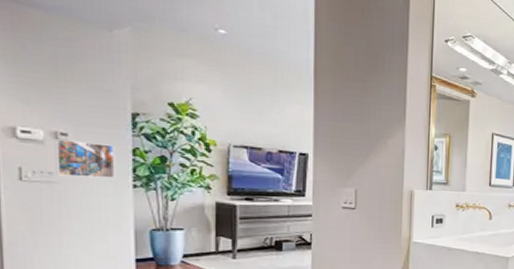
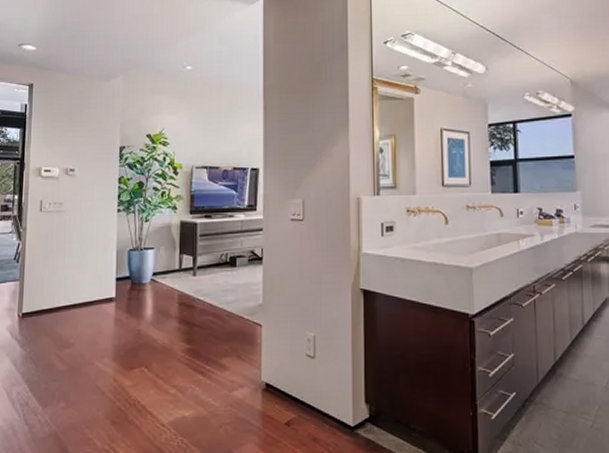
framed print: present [54,139,116,179] -> none [64,174,106,205]

